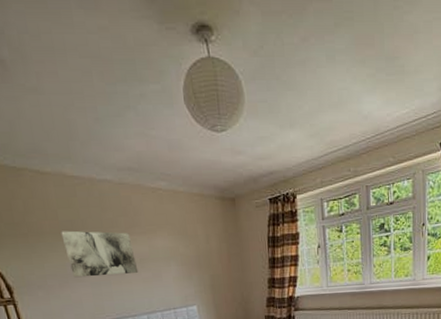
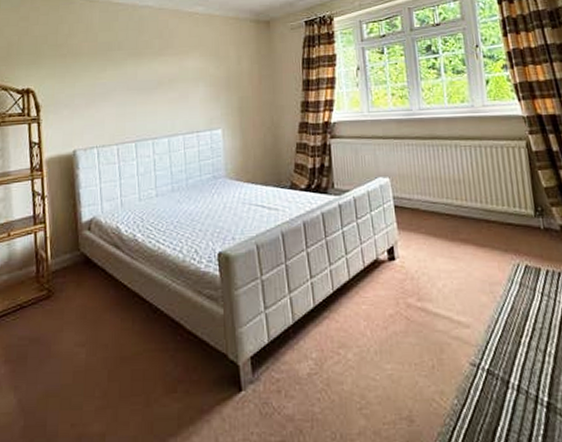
wall art: present [61,230,139,278] -> none [97,52,165,97]

